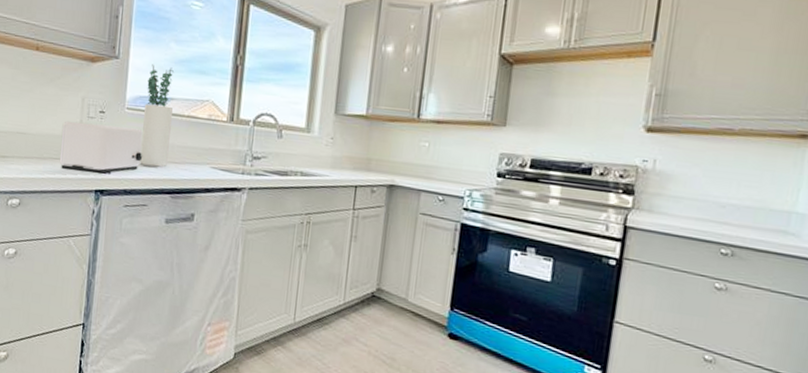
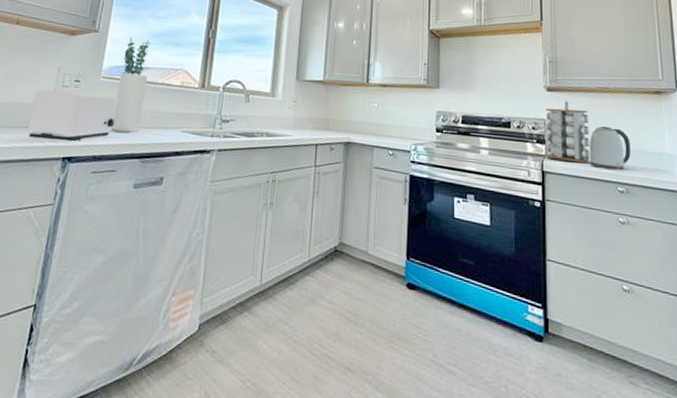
spice rack: none [634,144,699,220] -> present [545,100,591,164]
kettle: none [688,176,750,231] -> present [589,126,631,171]

